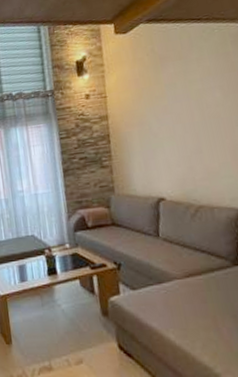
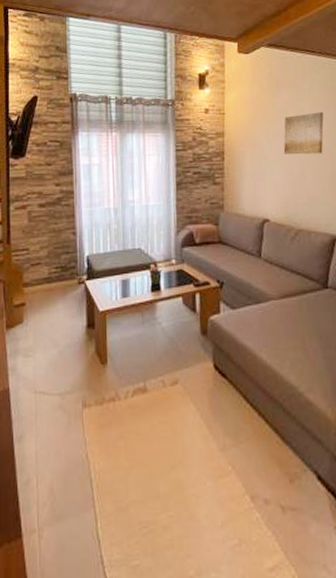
wall art: none [172,80,220,130] -> present [283,112,324,155]

